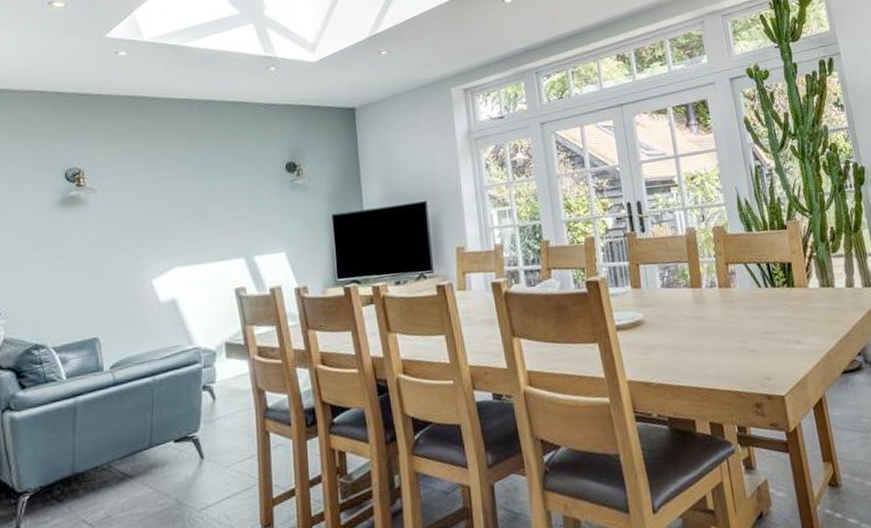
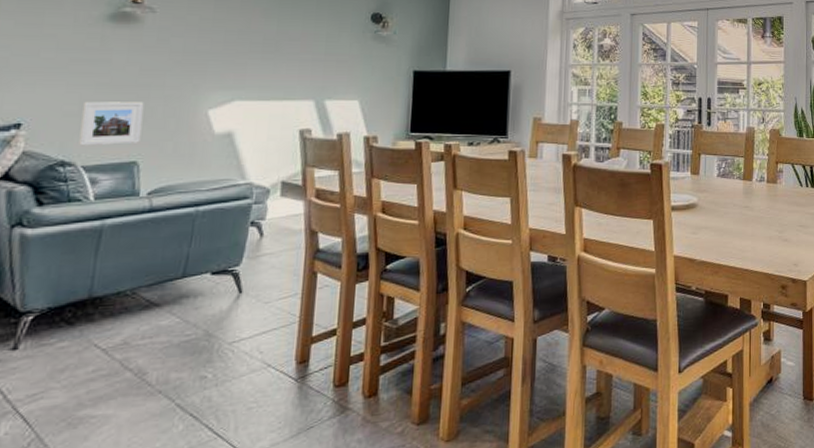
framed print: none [48,279,98,329] -> present [79,101,144,146]

